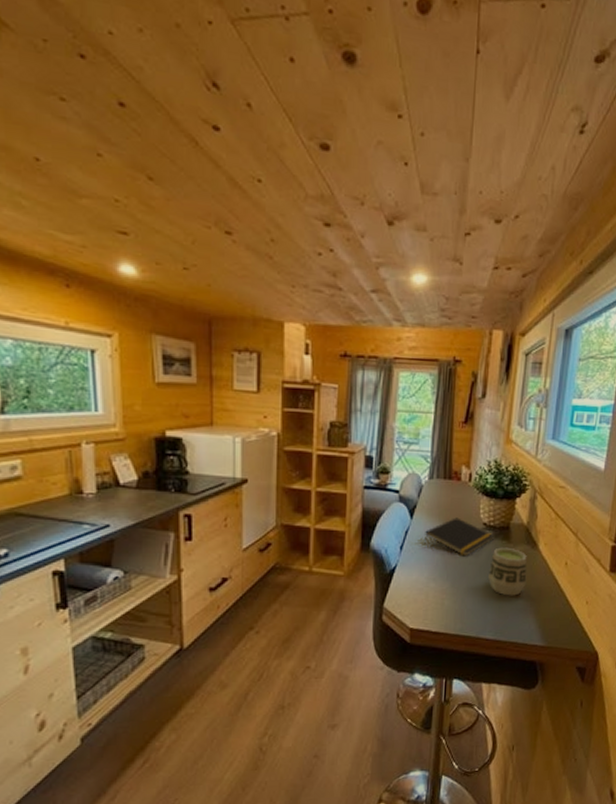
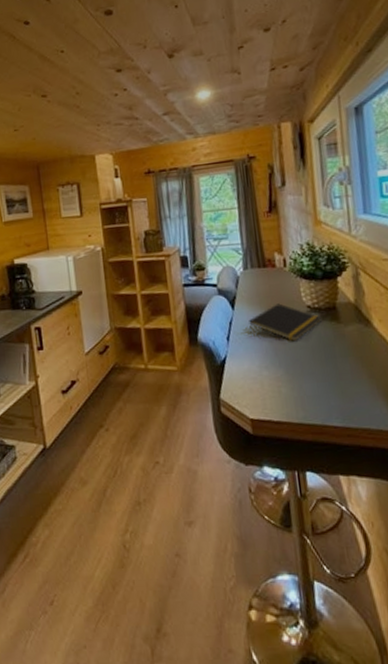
cup: present [488,547,527,596] -> none [322,328,368,379]

